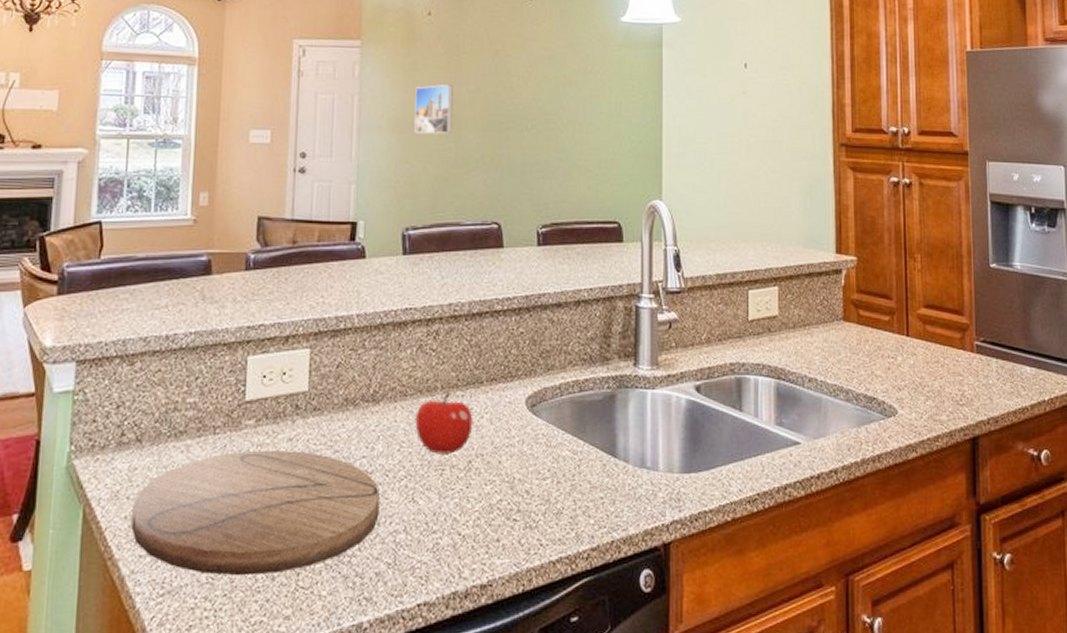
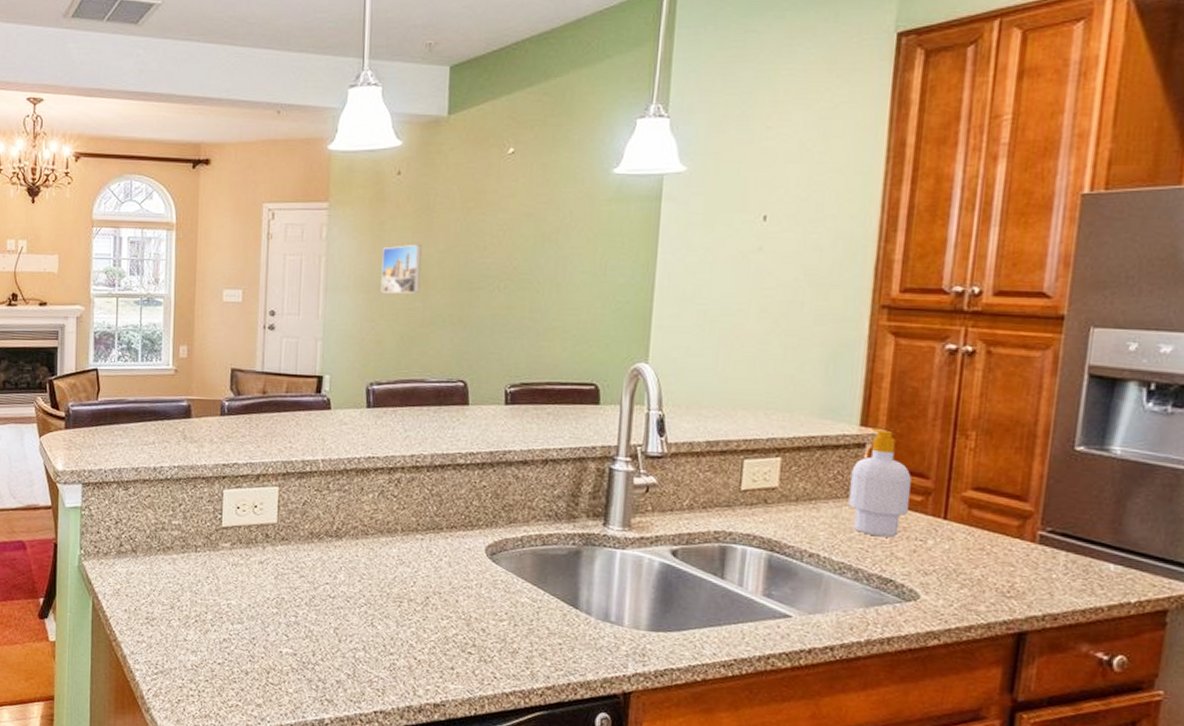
cutting board: present [131,449,380,576] -> none [130,568,341,670]
fruit: present [415,393,473,454] -> none [375,535,432,589]
soap bottle: none [834,256,880,357] -> present [848,429,911,538]

